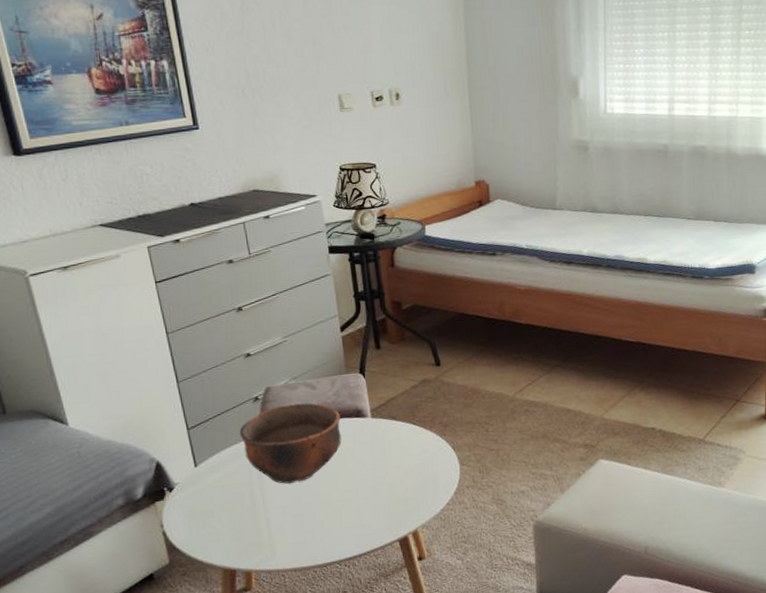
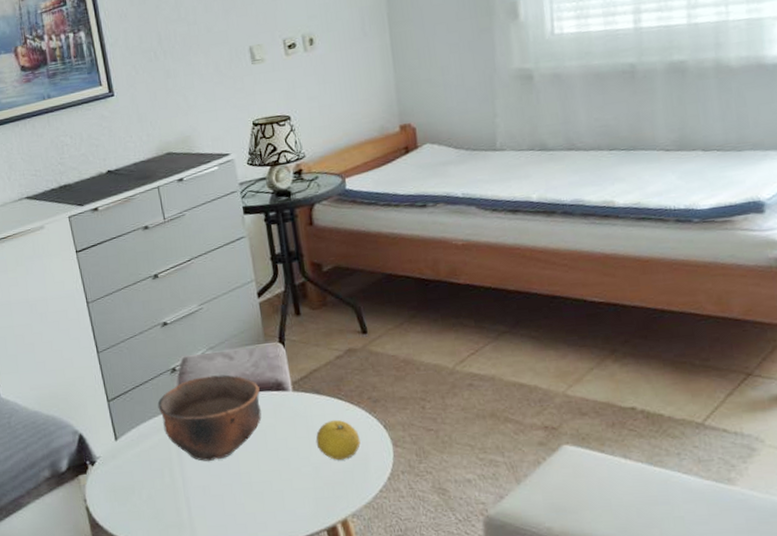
fruit: none [391,442,431,479] -> present [315,419,360,461]

